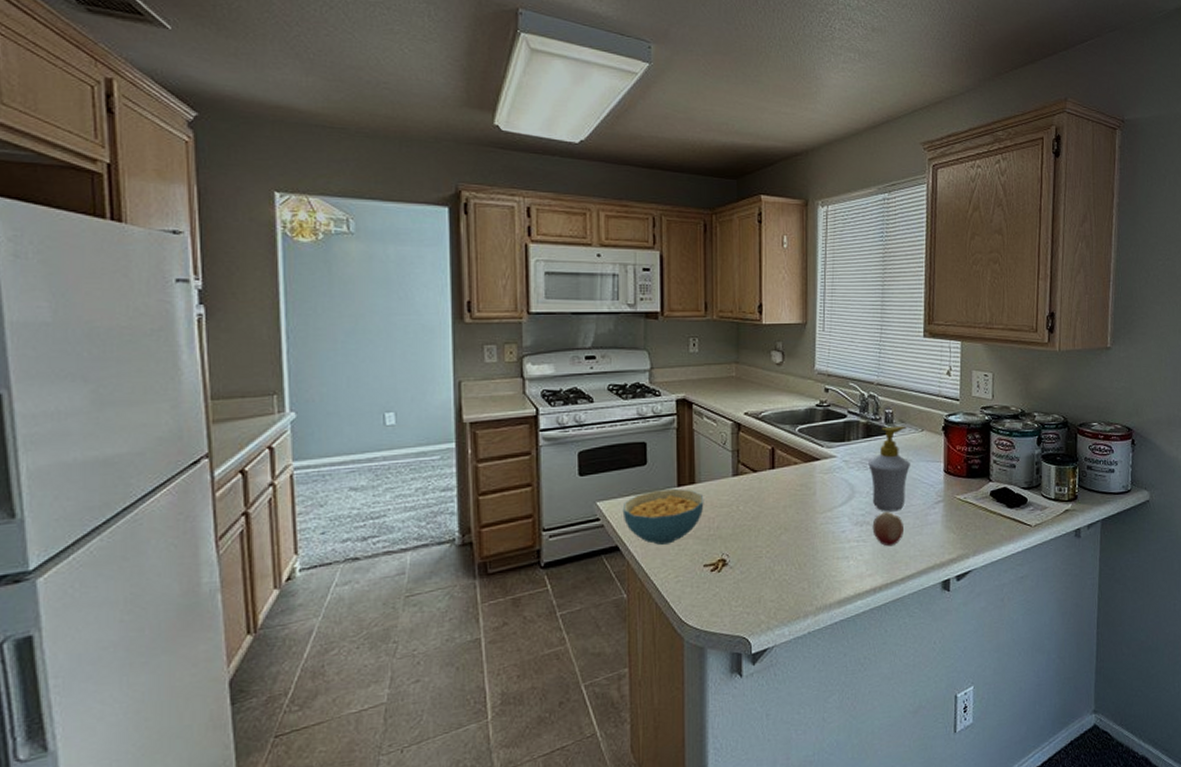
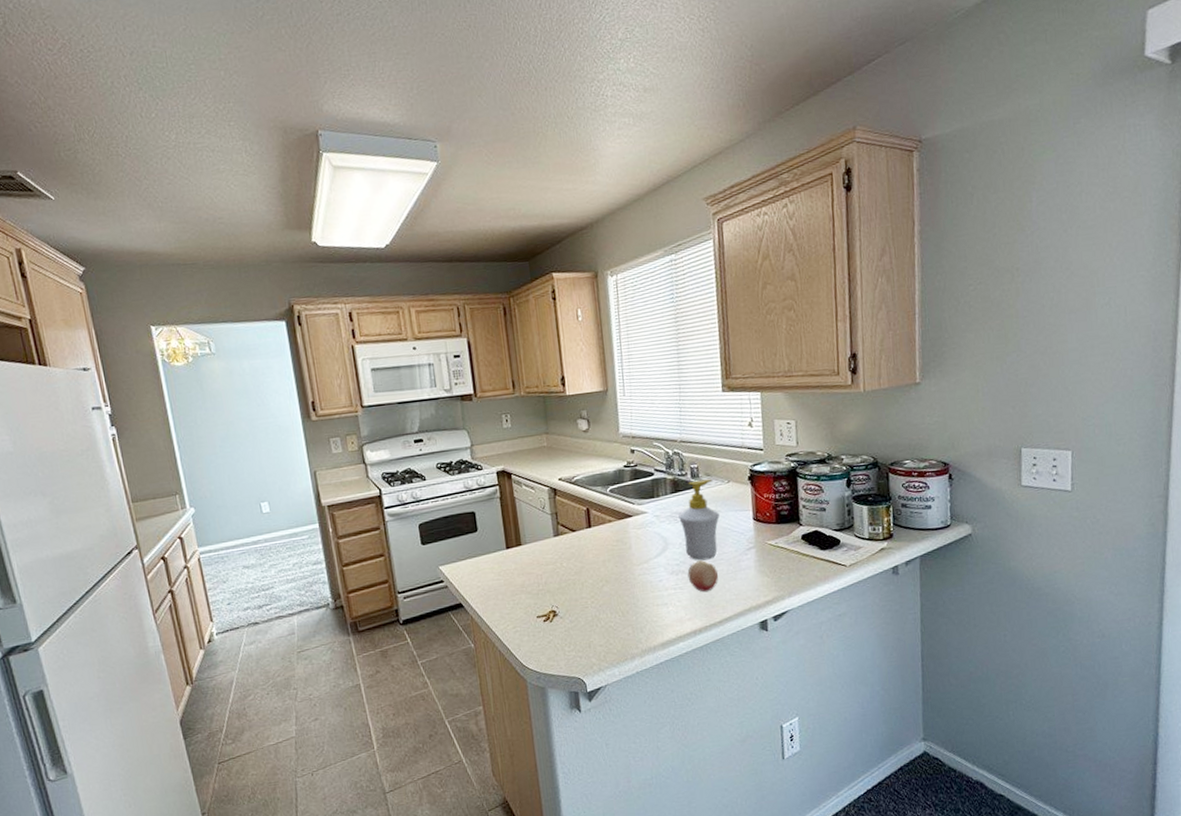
cereal bowl: present [622,488,704,545] -> none [461,550,532,601]

